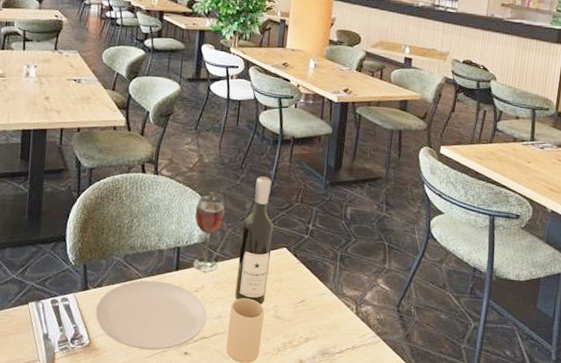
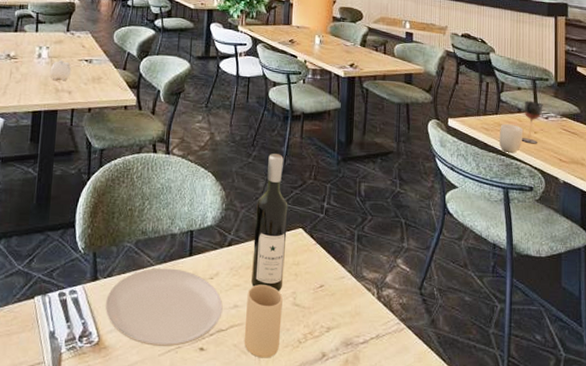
sugar bowl: none [38,79,60,101] -> present [49,59,72,82]
wineglass: present [193,191,226,273] -> none [207,170,239,257]
cup: none [490,153,517,181] -> present [498,124,524,152]
wineglass: none [513,130,540,174] -> present [521,100,543,144]

